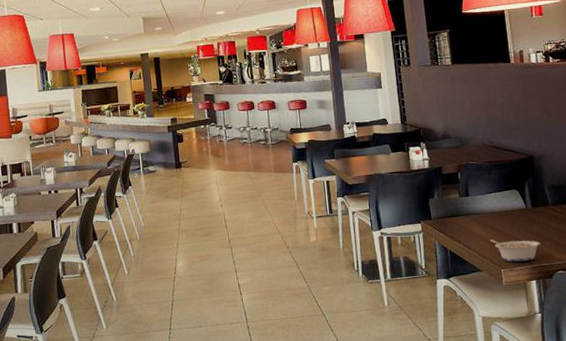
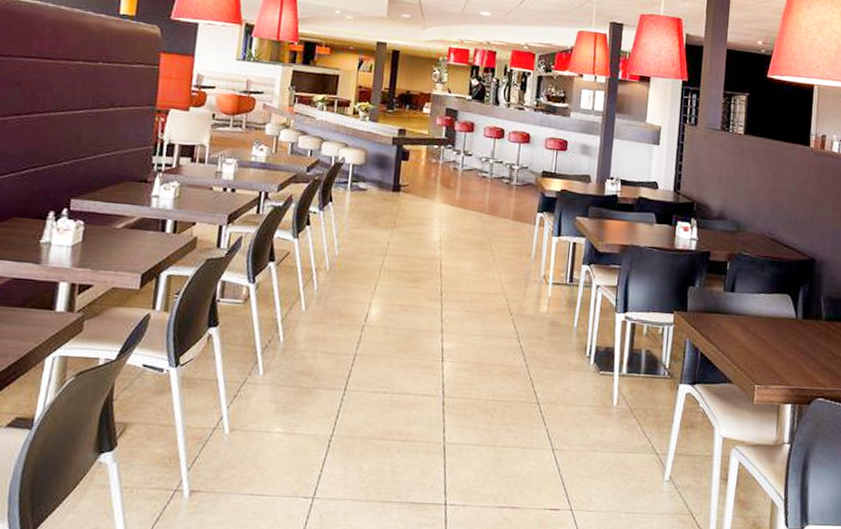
legume: present [490,239,541,262] -> none [749,348,805,380]

